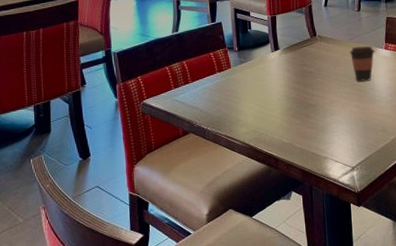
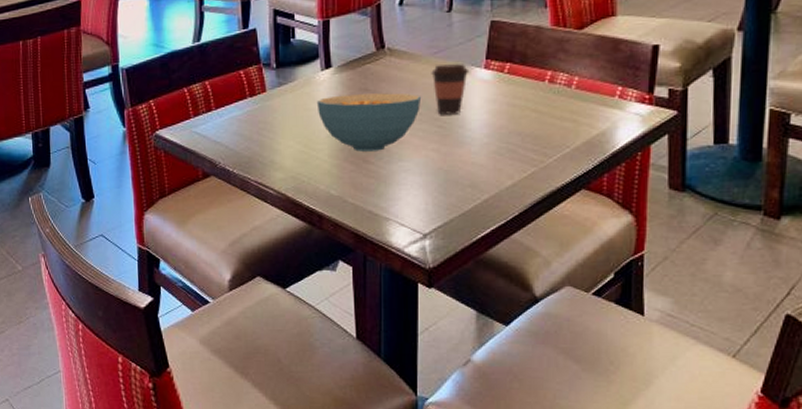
cereal bowl: none [269,67,344,110] -> present [316,93,422,152]

